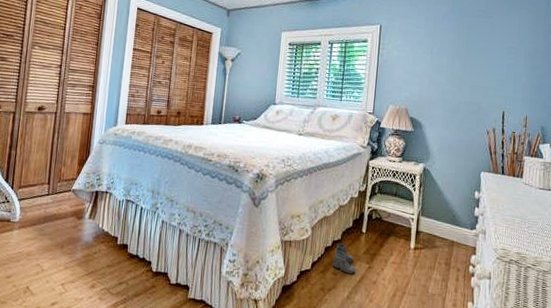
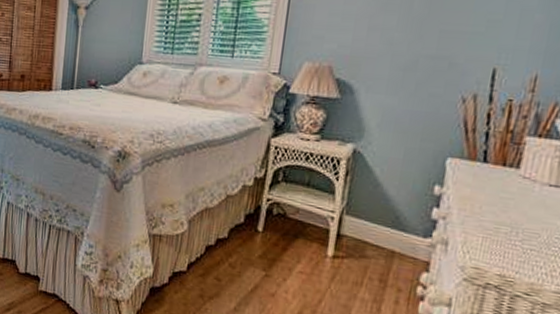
boots: present [332,243,356,274] -> none [214,242,248,282]

